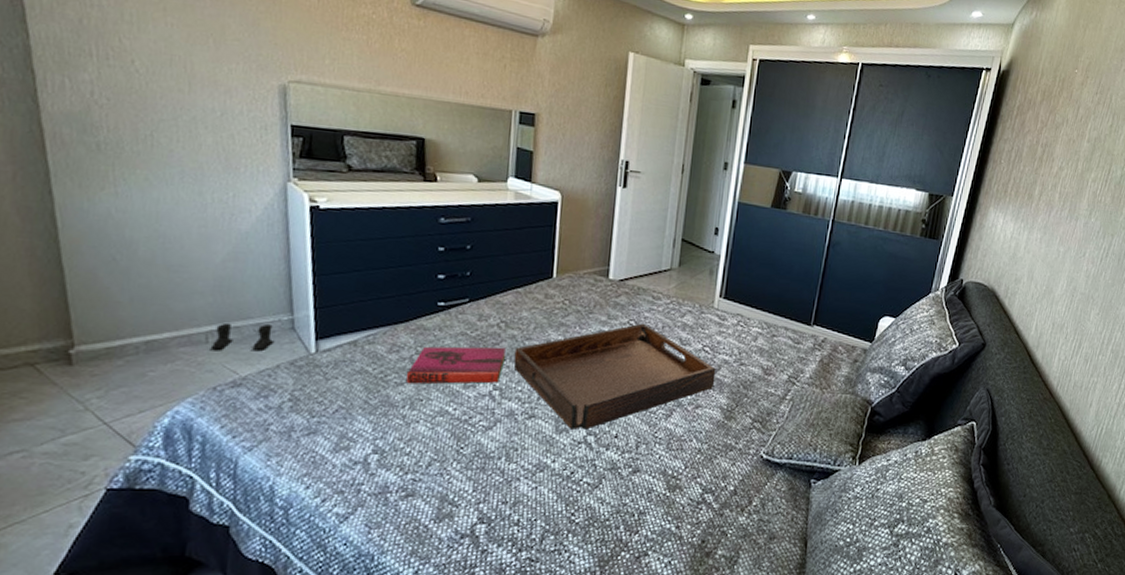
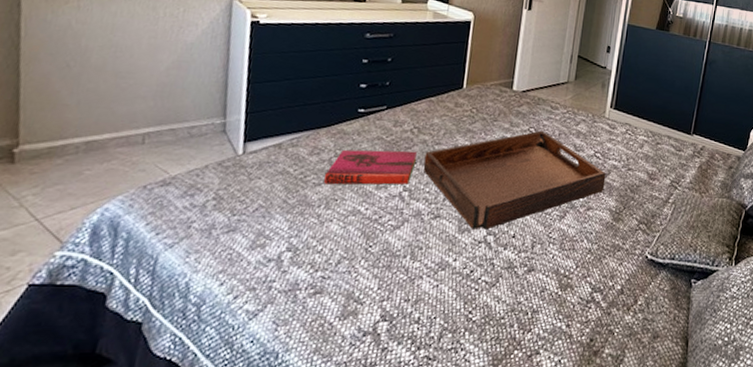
boots: present [210,322,275,352] -> none [145,125,206,153]

